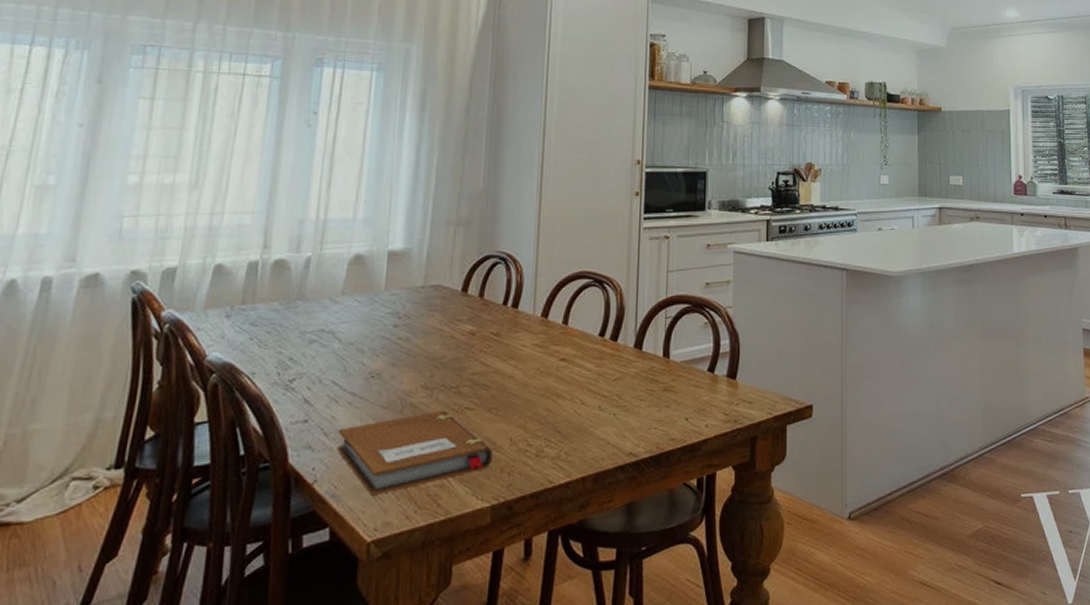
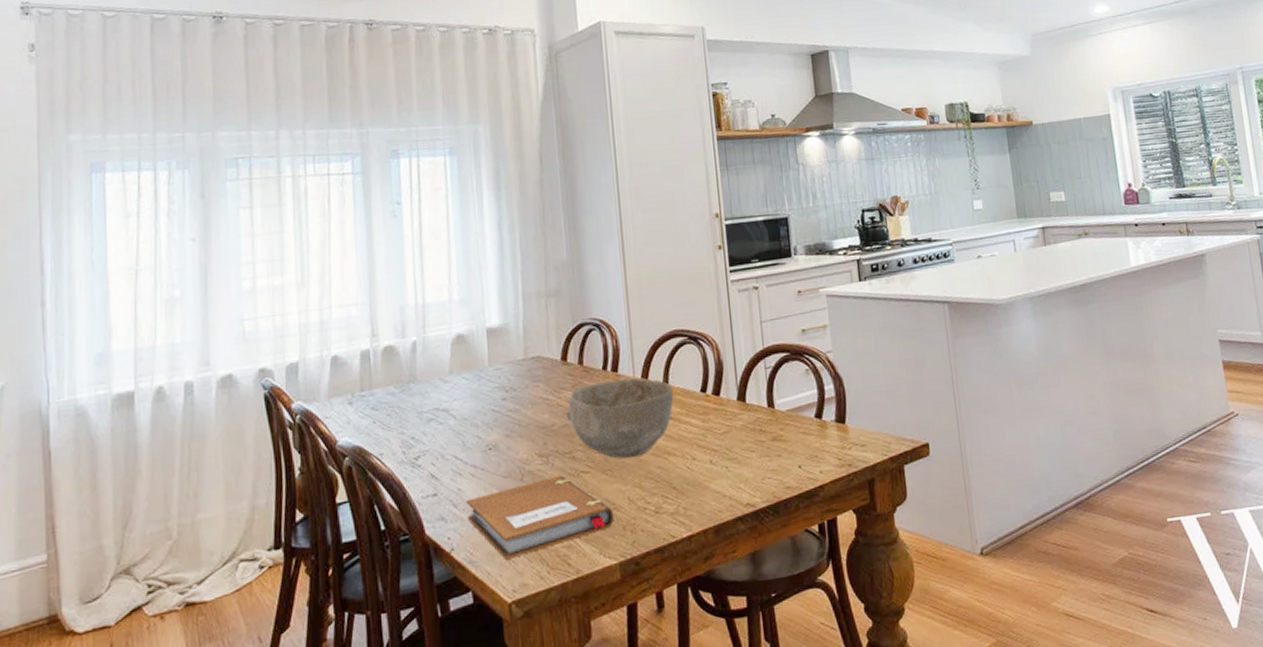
bowl: none [458,316,572,397] -> present [565,378,674,459]

